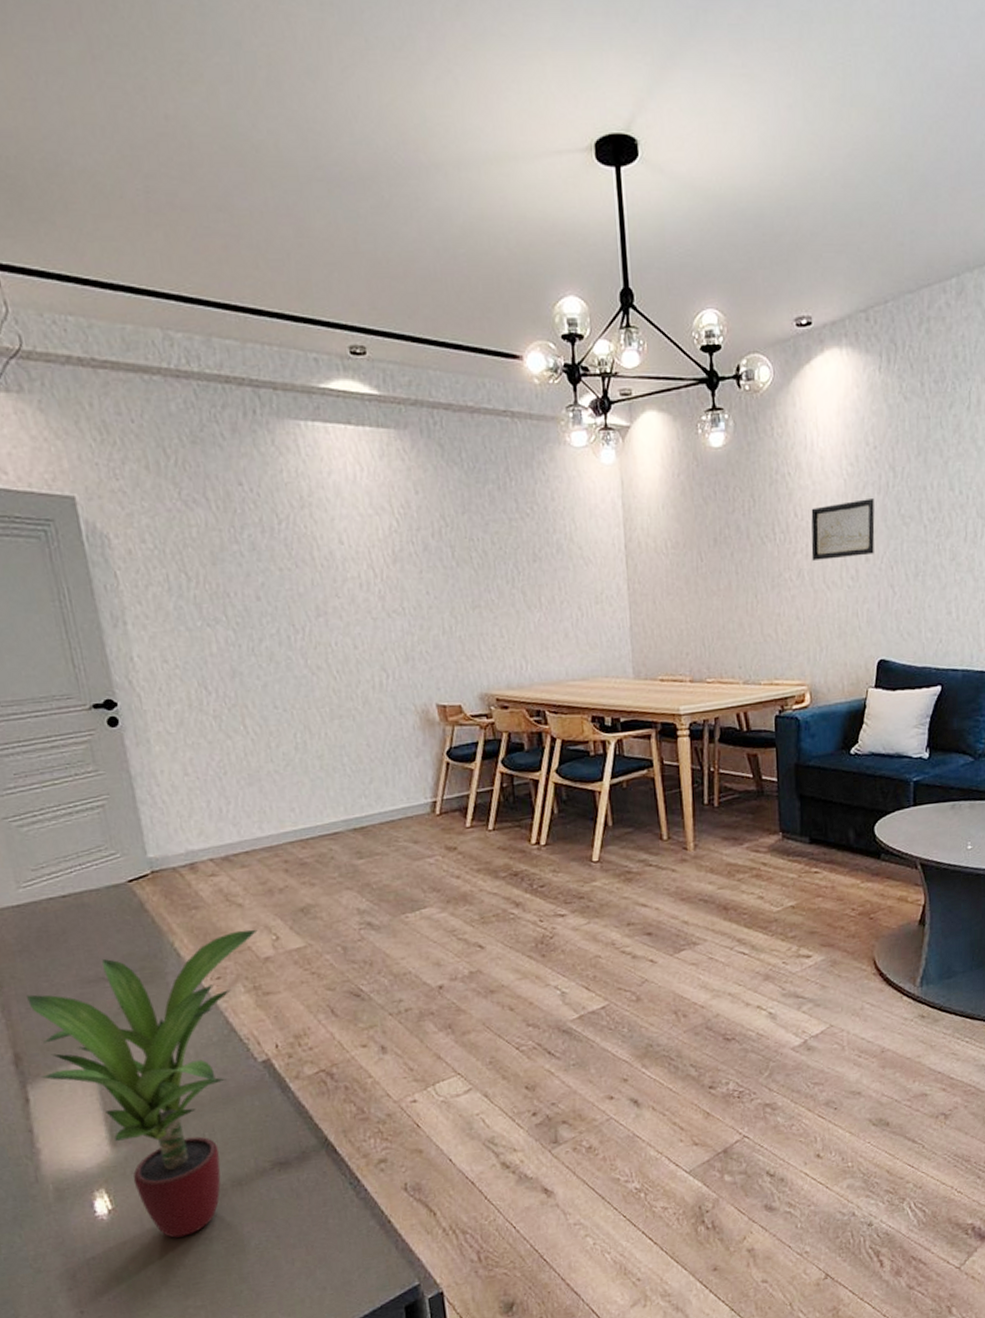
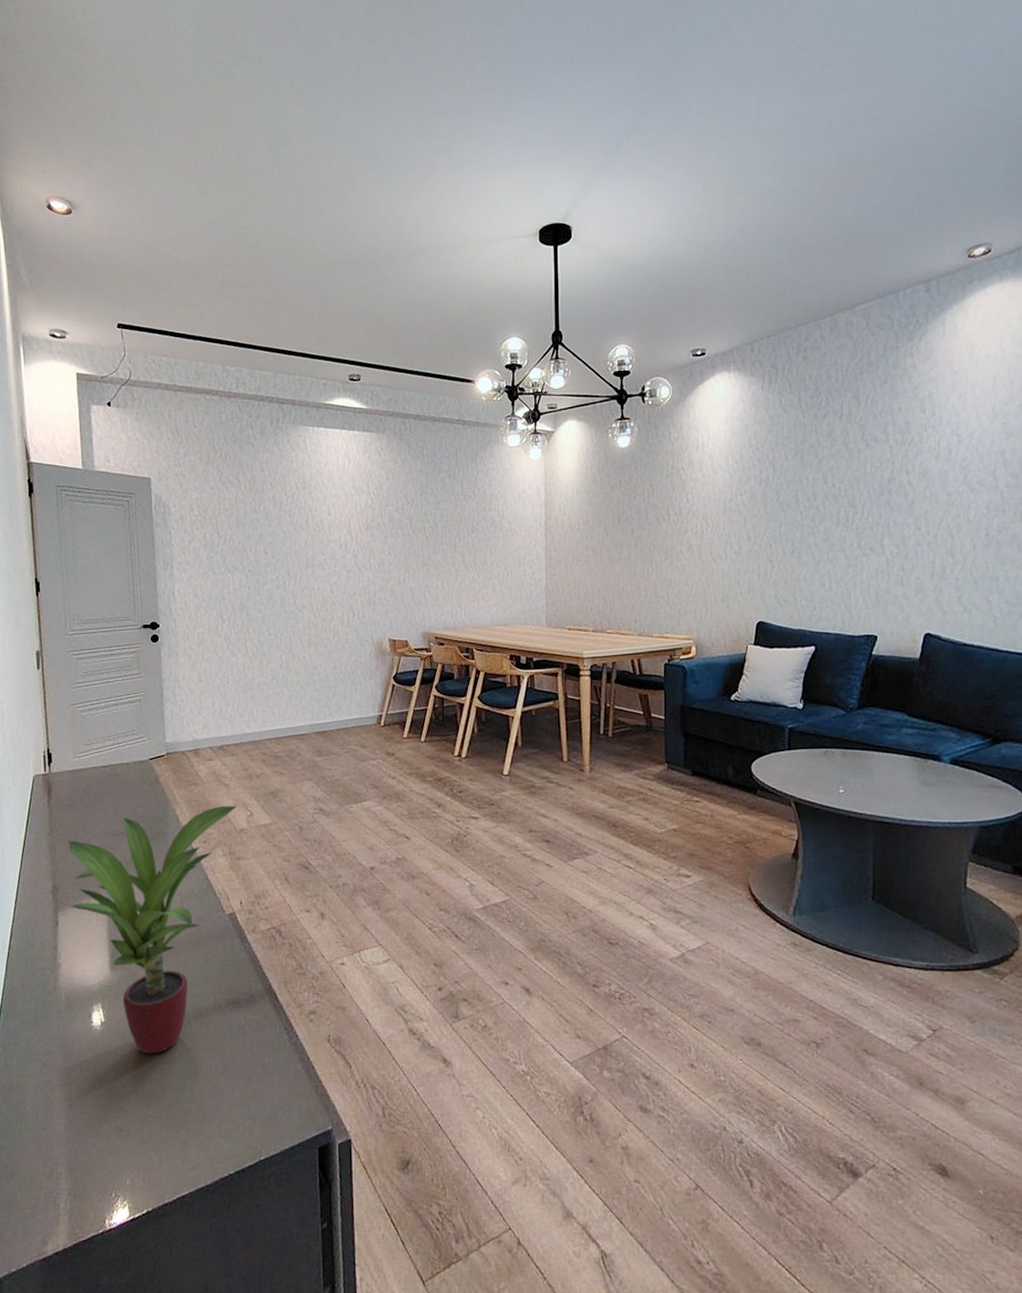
wall art: present [811,499,875,560] -> none [700,489,756,538]

